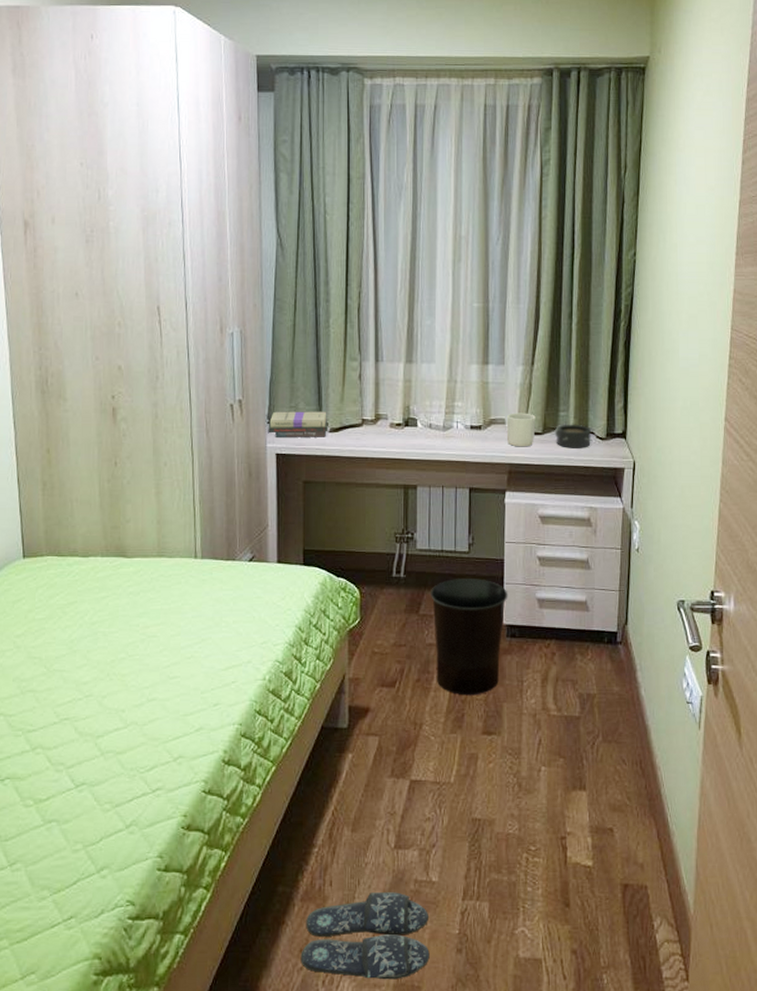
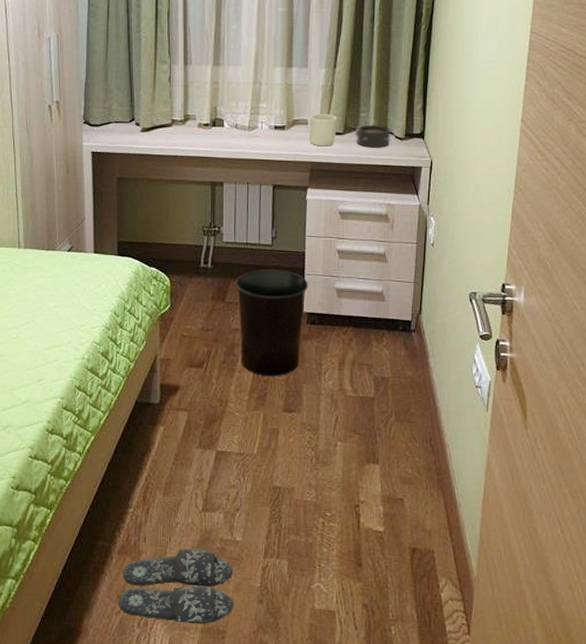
books: present [268,411,328,437] -> none [84,112,140,137]

